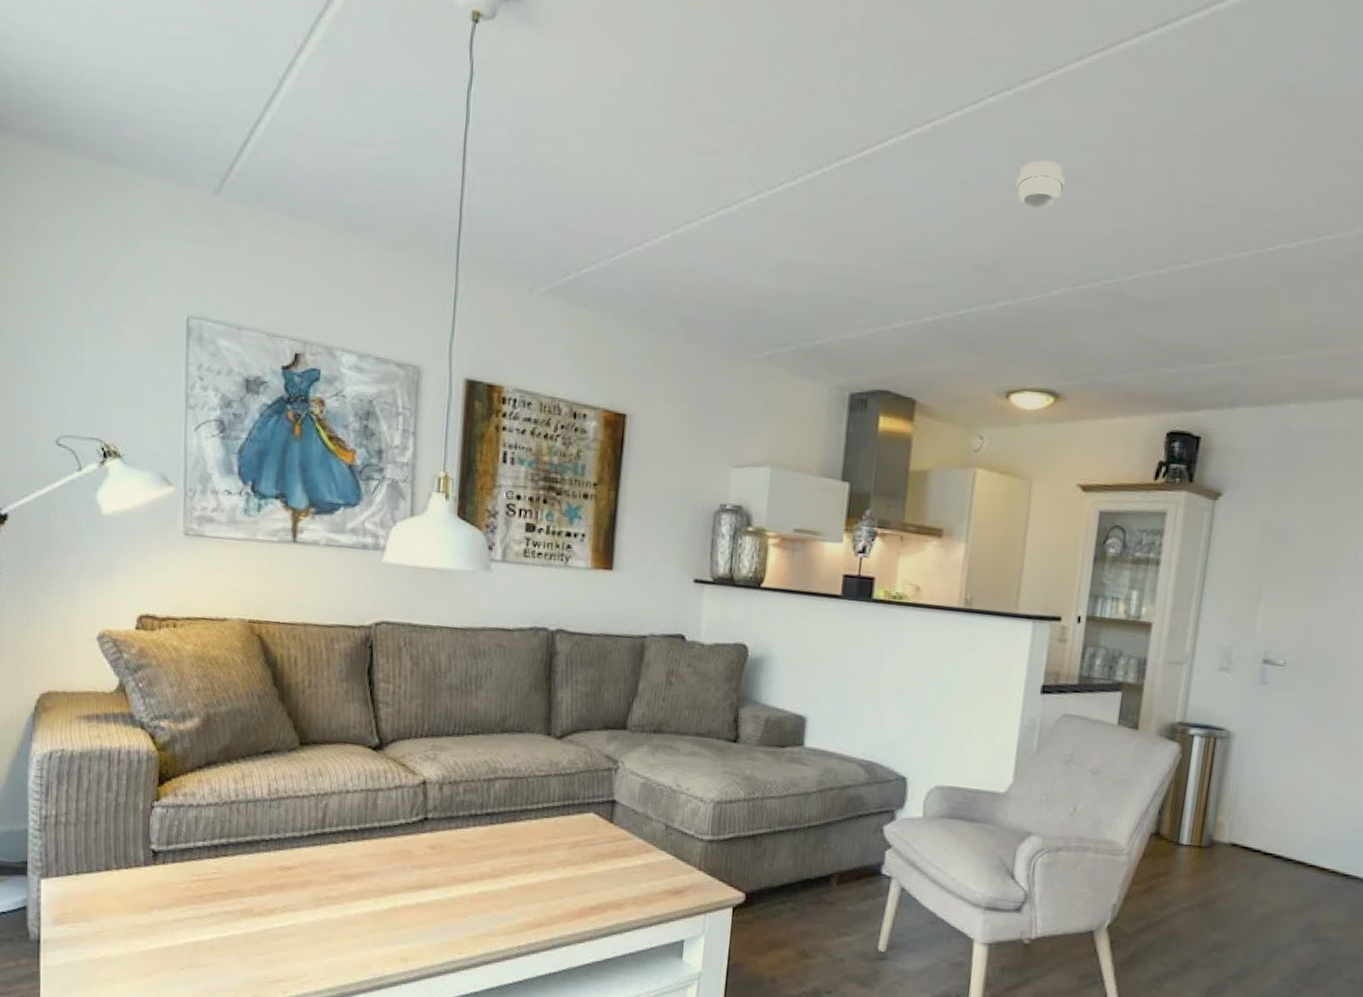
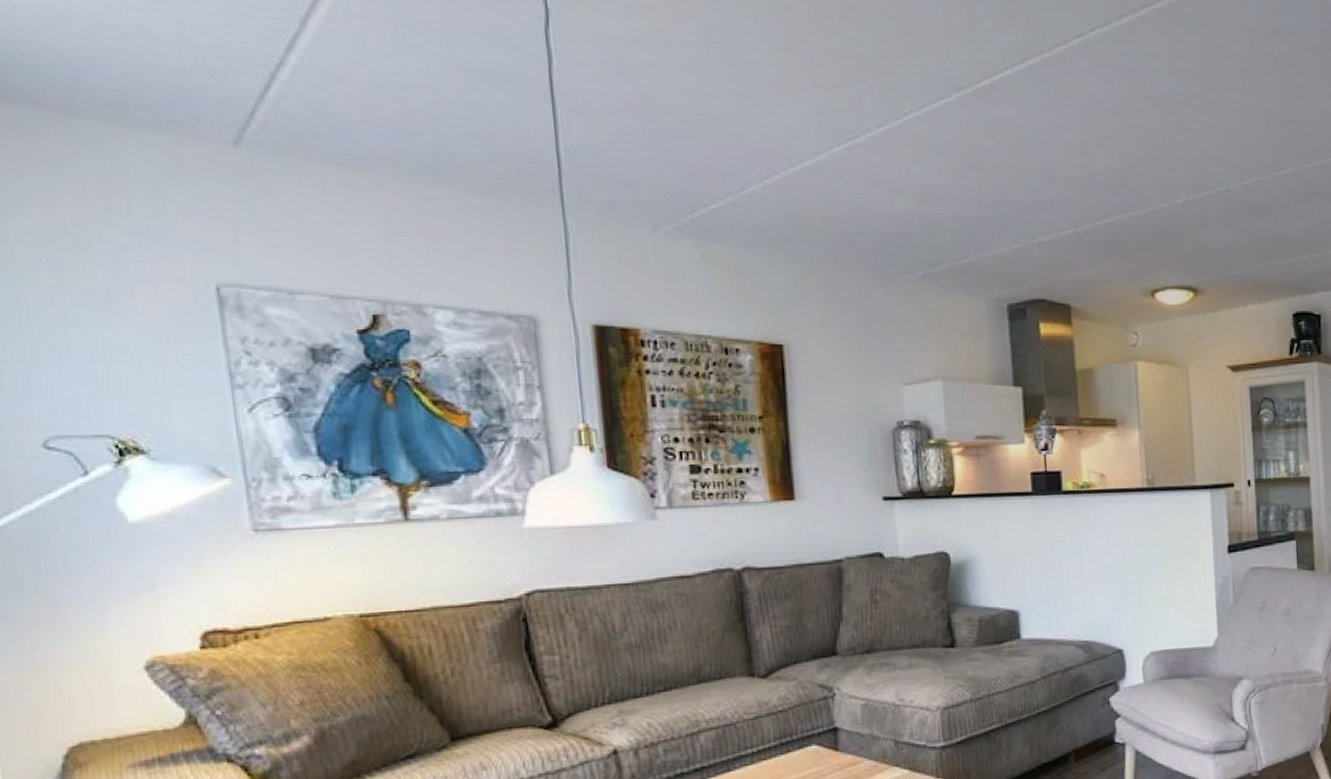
smoke detector: present [1016,159,1065,209] -> none [1127,85,1170,129]

